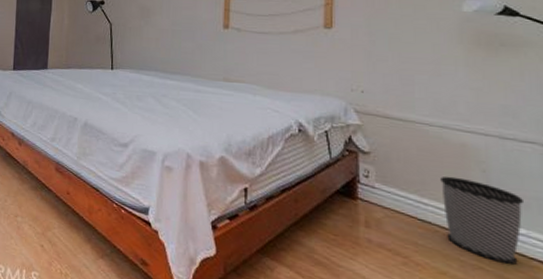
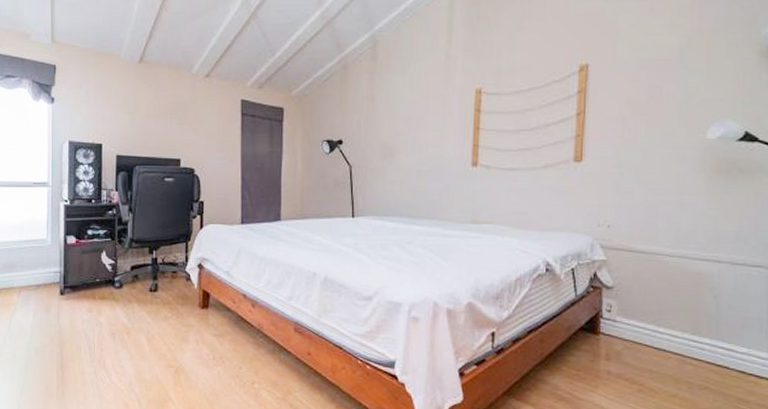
wastebasket: present [440,176,523,265] -> none [676,304,747,381]

